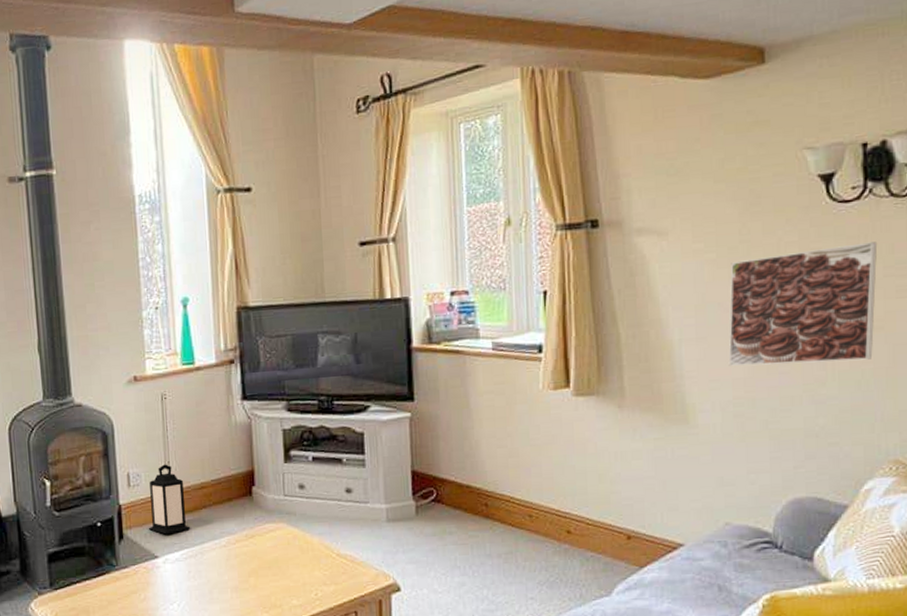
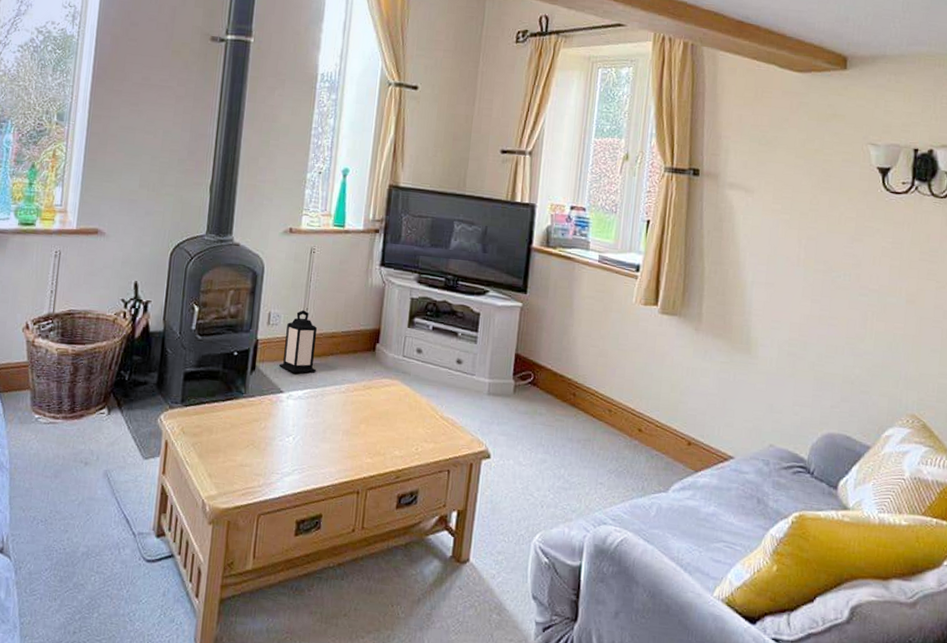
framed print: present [728,242,878,366] -> none [789,225,918,327]

